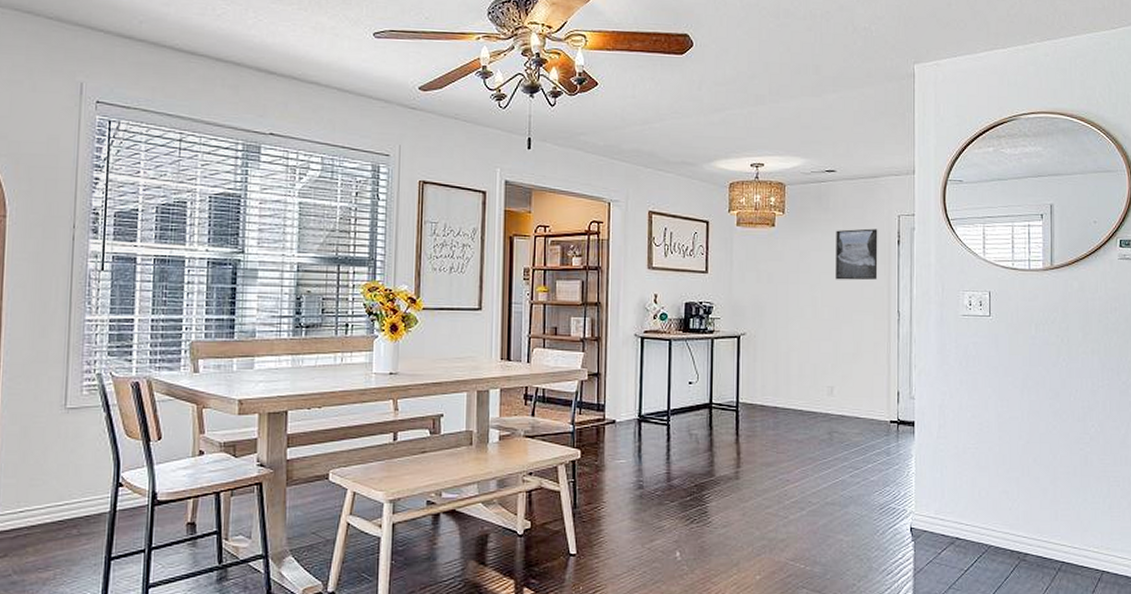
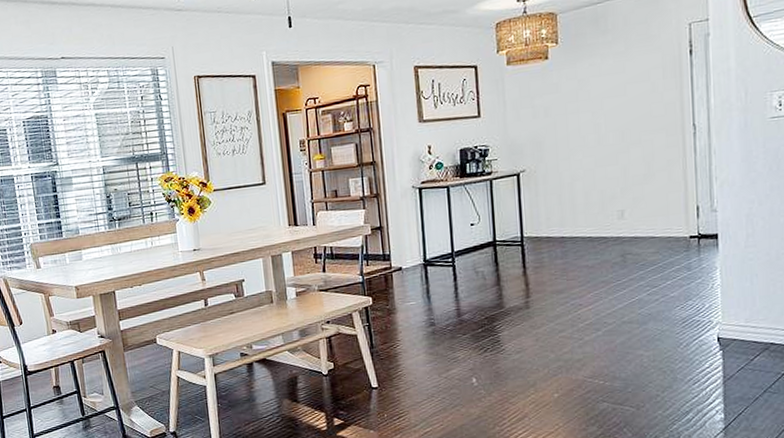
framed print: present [835,228,878,281] -> none [617,42,668,103]

